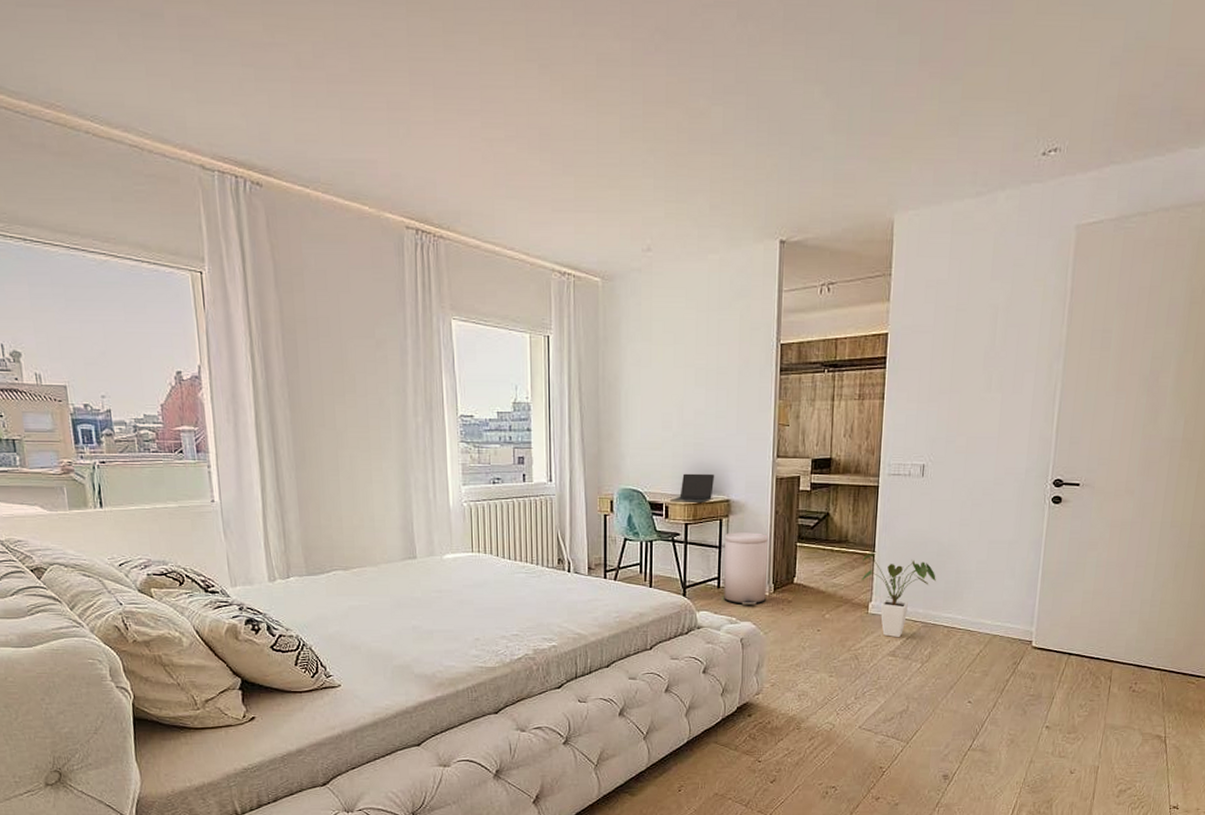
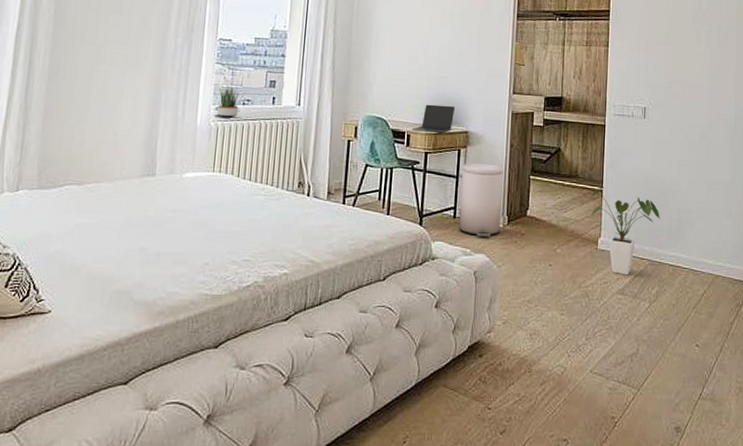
potted plant: none [462,463,496,498] -> present [214,84,247,118]

